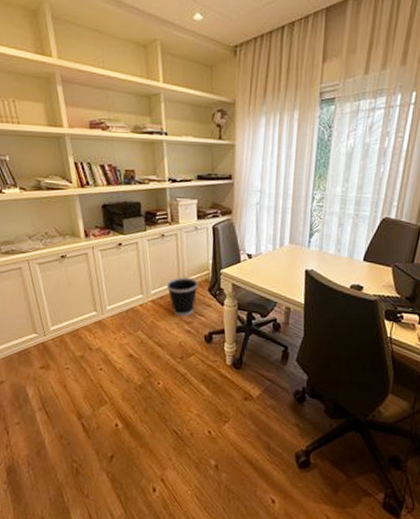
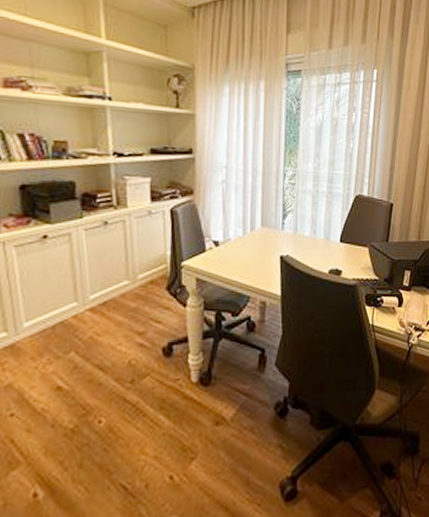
wastebasket: present [166,277,199,317] -> none [110,274,154,326]

